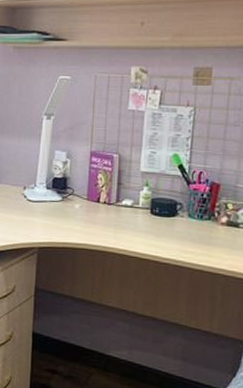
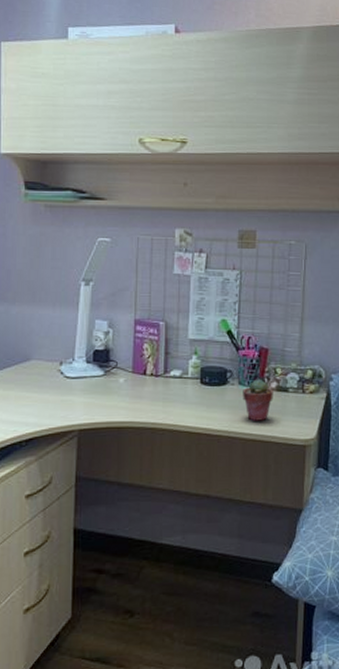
potted succulent: none [192,212,223,253] -> present [243,379,273,421]

